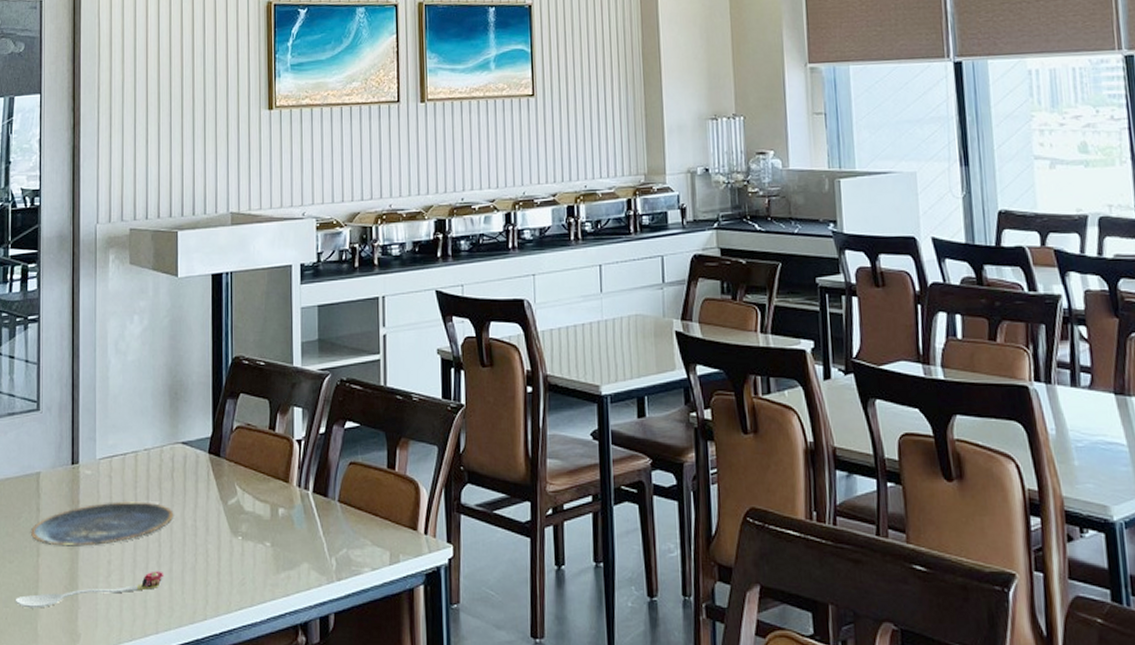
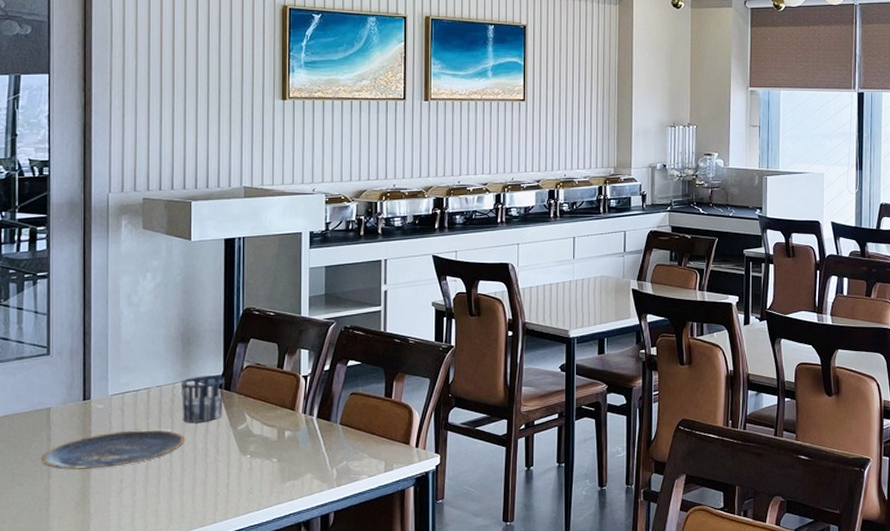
spoon: present [15,571,164,609] -> none [25,485,176,523]
cup: none [168,437,214,494] -> present [180,375,224,423]

